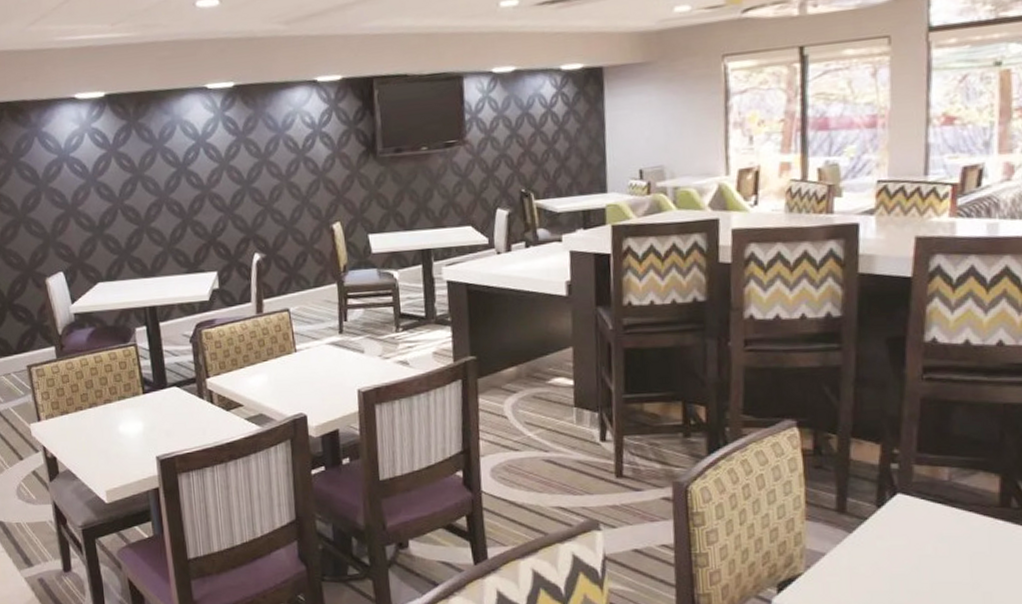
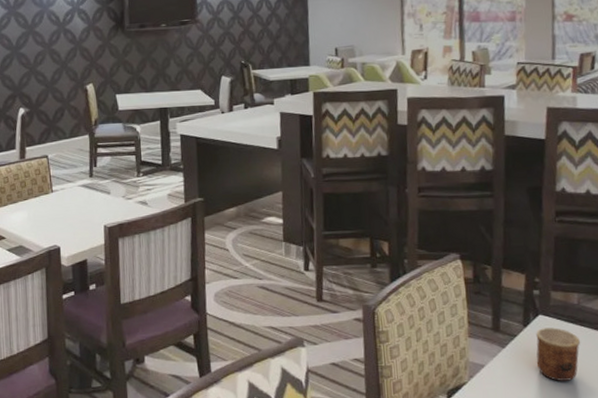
cup: none [892,509,951,573] -> present [536,327,581,381]

